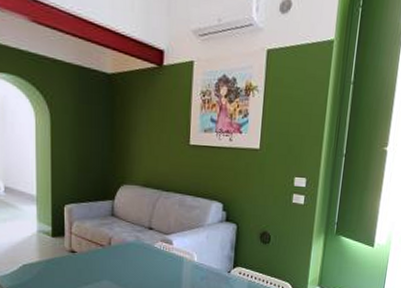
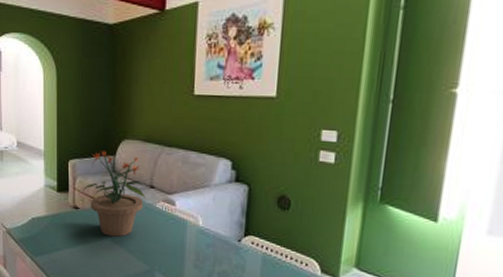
potted plant: none [80,196,144,277] -> present [83,151,146,237]

